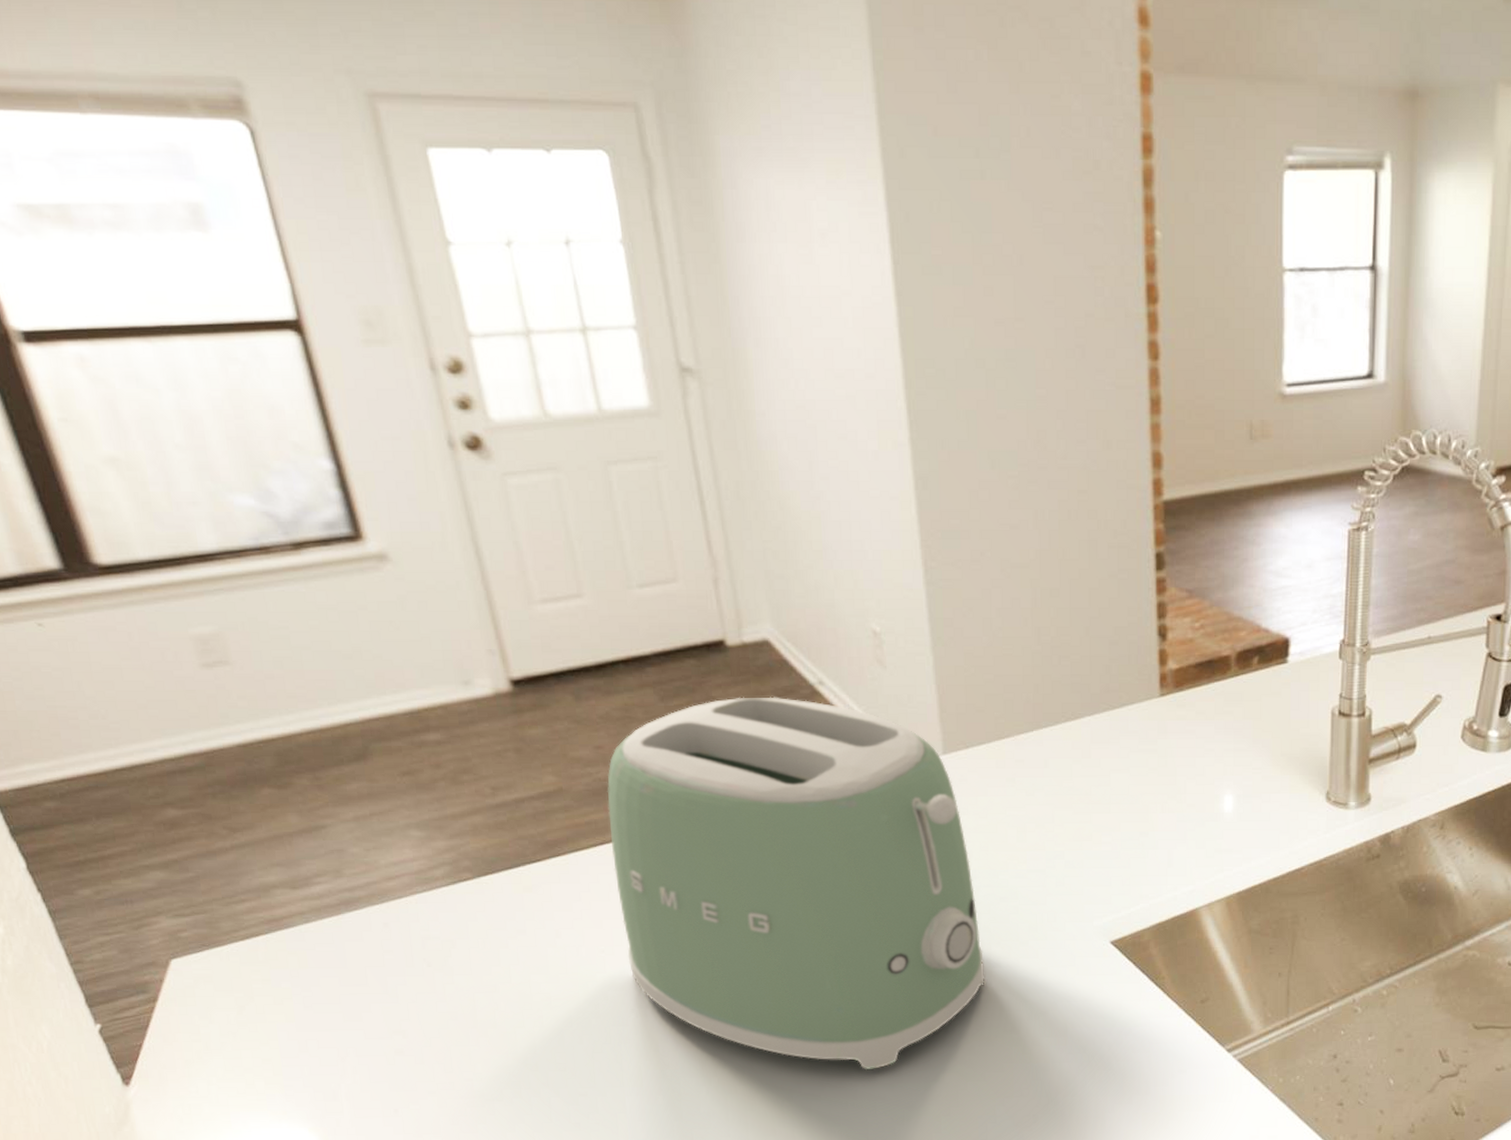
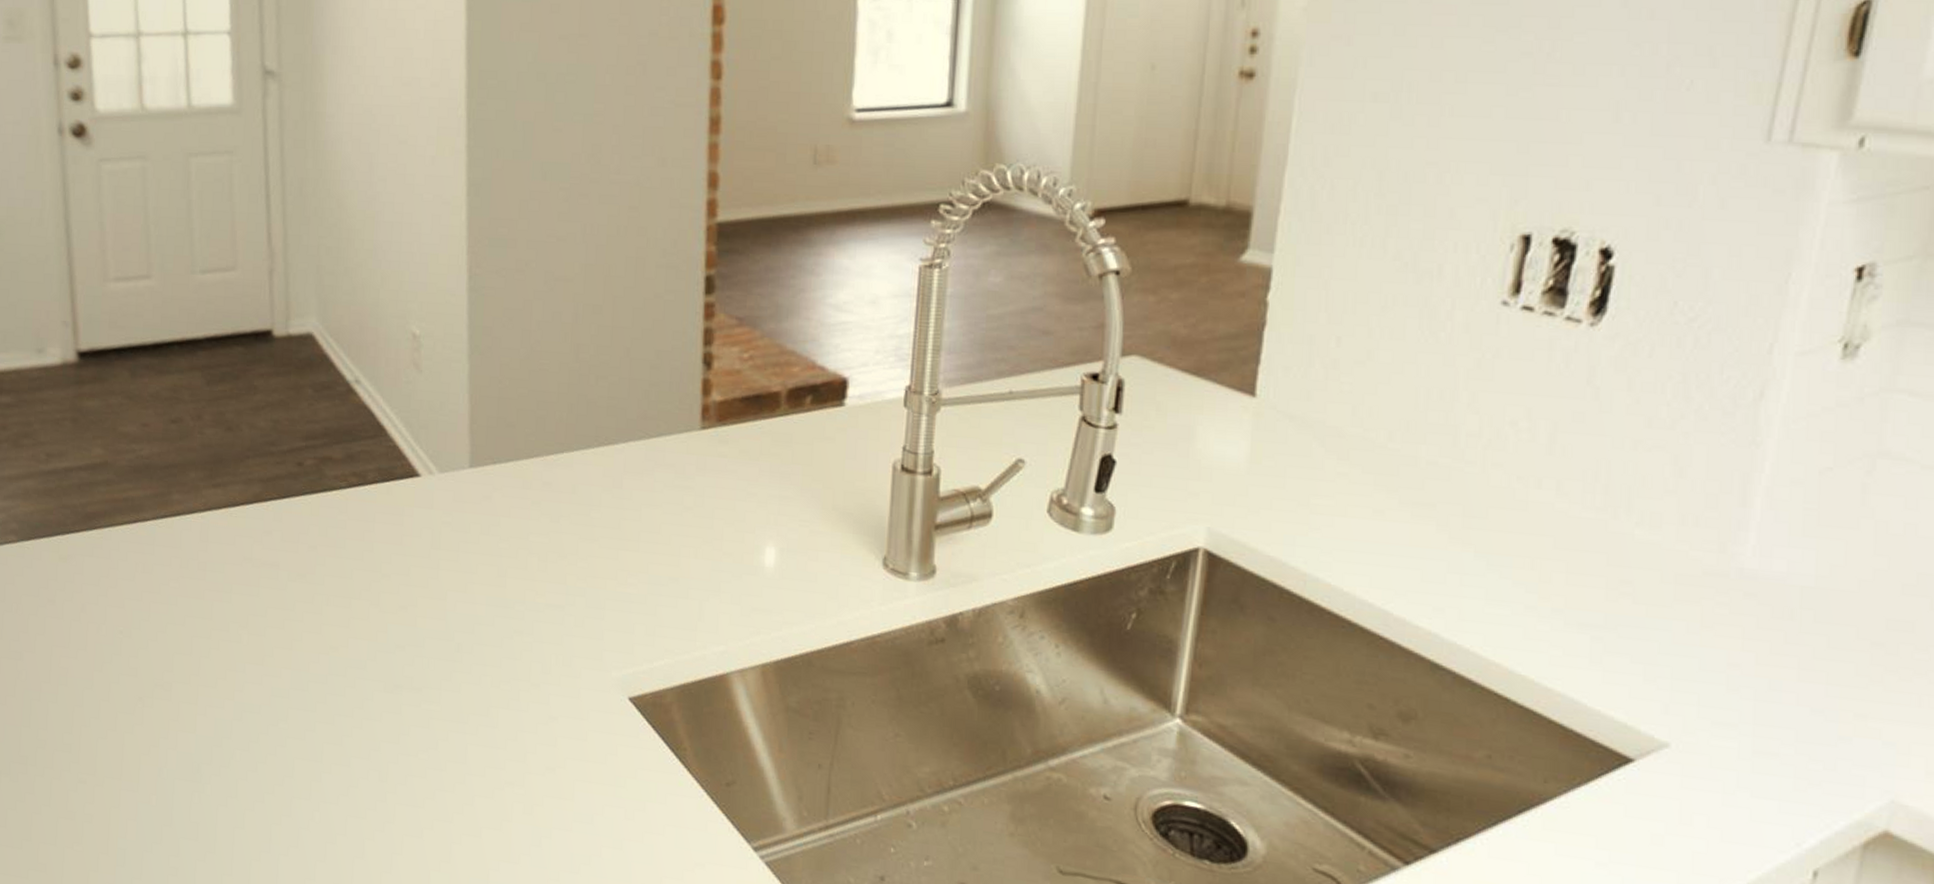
toaster: present [607,696,986,1070] -> none [142,388,492,804]

